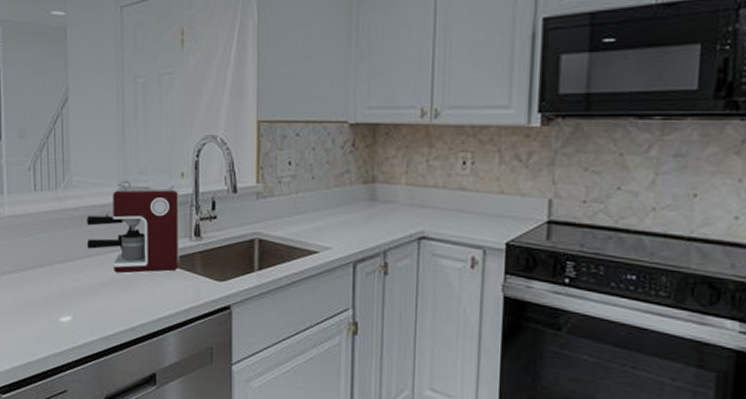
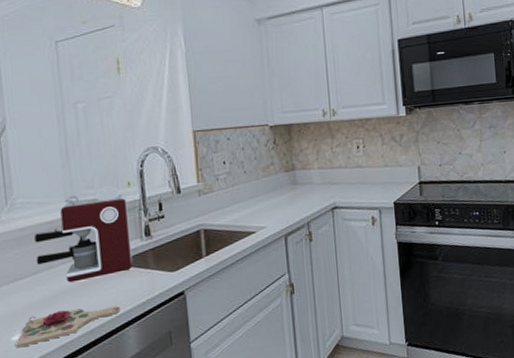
cutting board: none [63,301,163,331] -> present [16,305,121,348]

